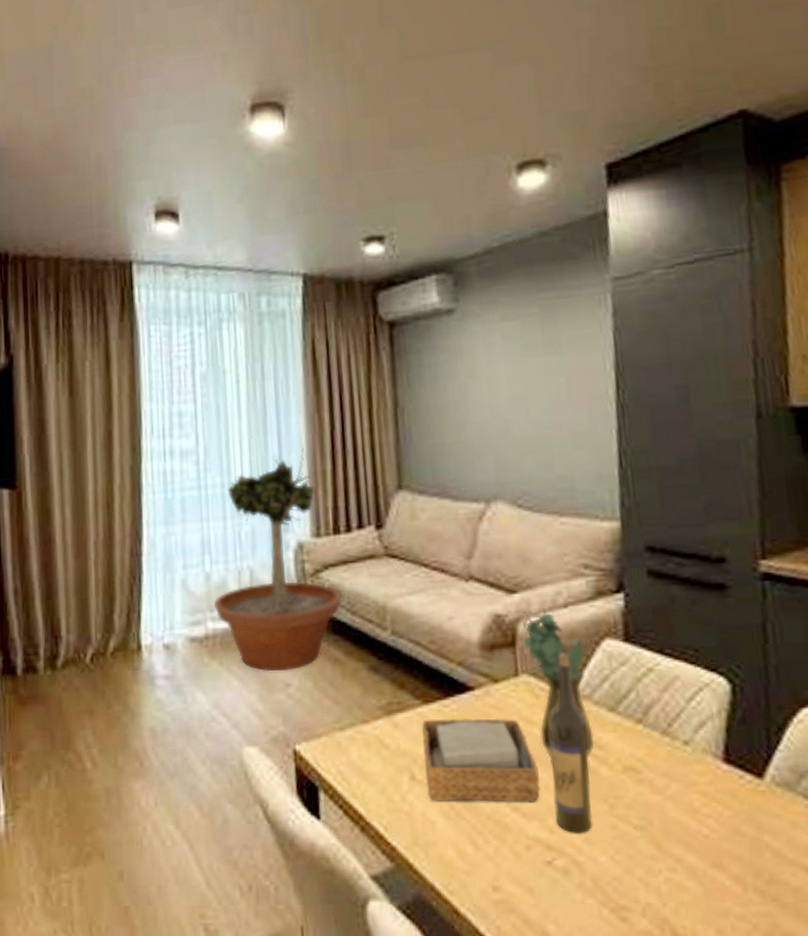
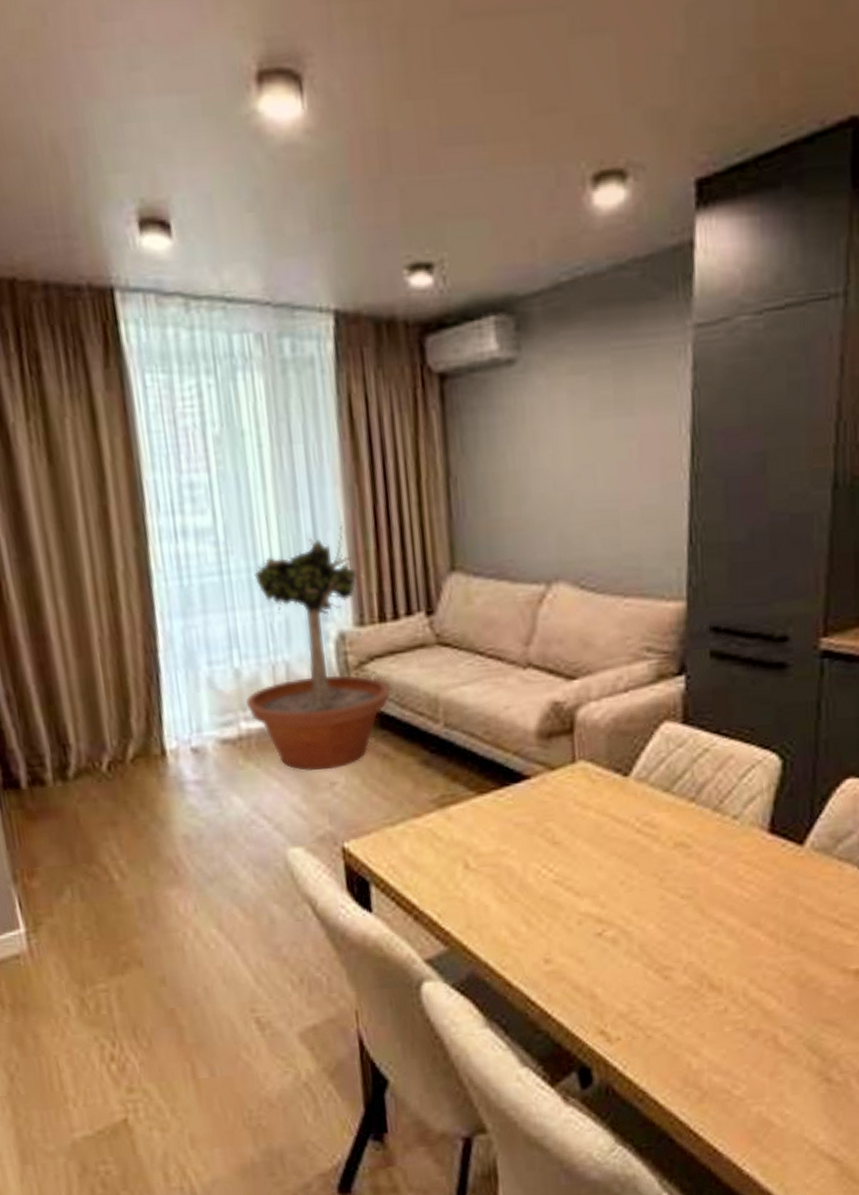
napkin holder: present [421,718,540,803] -> none [475,804,593,887]
vase: present [521,607,595,763] -> none [580,693,648,844]
wine bottle: present [549,653,593,835] -> none [605,737,642,907]

